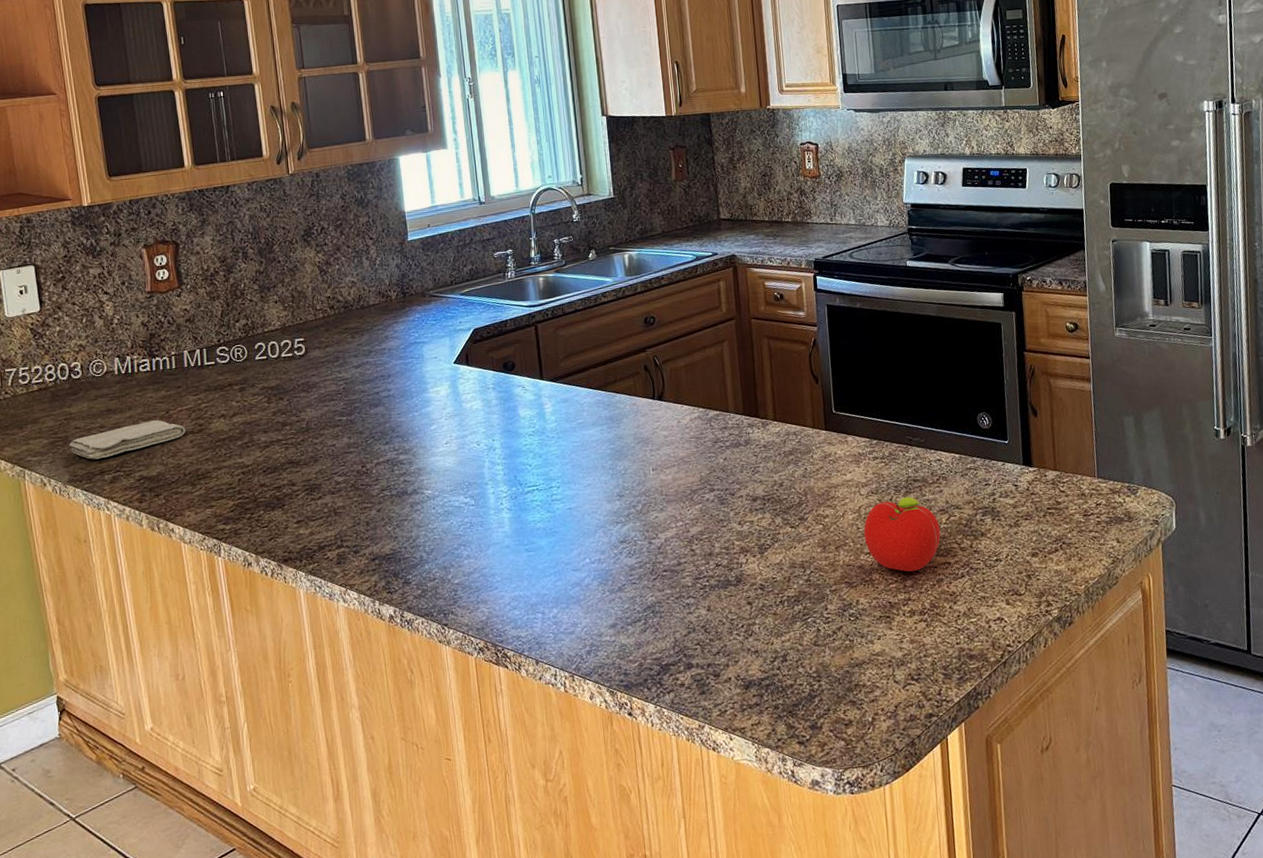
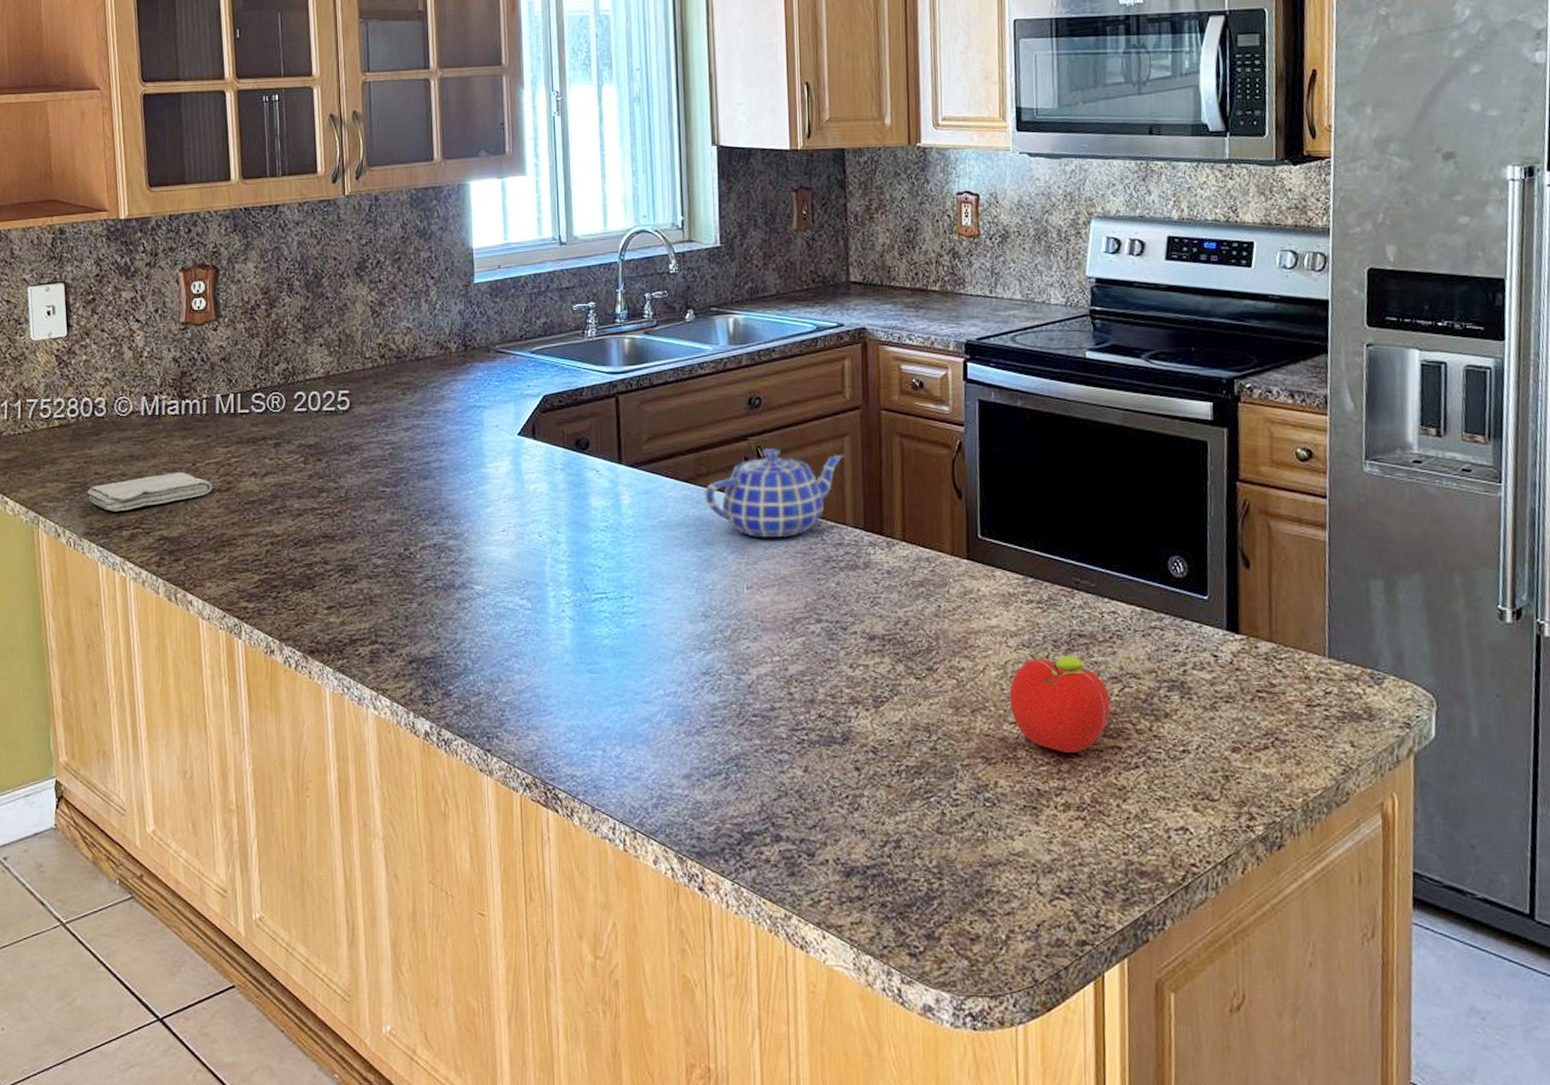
teapot: none [613,356,725,429] -> present [704,448,845,538]

